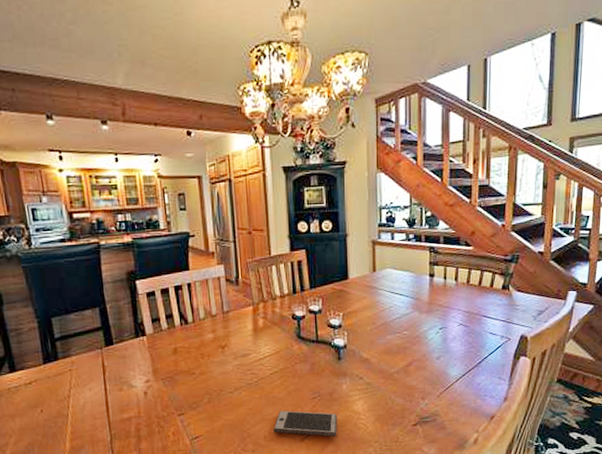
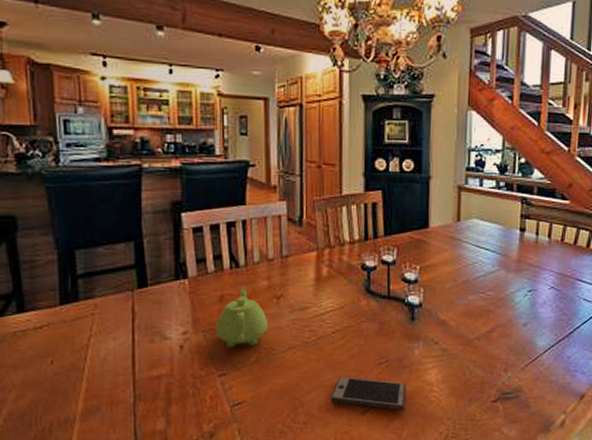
teapot: none [172,340,216,392] -> present [215,287,267,348]

